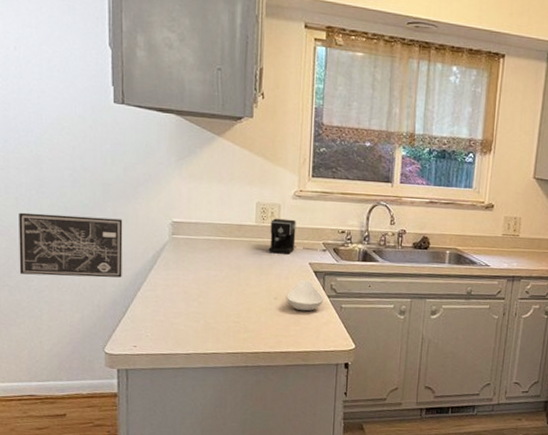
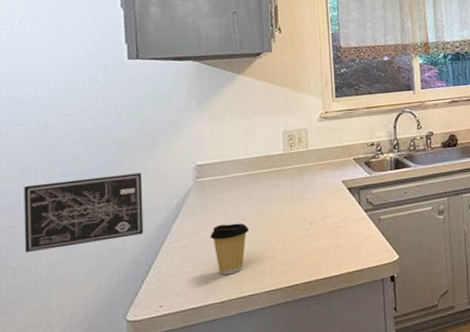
coffee cup: none [182,283,217,331] -> present [211,223,249,275]
coffee maker: present [269,218,327,254] -> none [299,141,359,178]
spoon rest: present [286,279,325,312] -> none [323,198,362,232]

